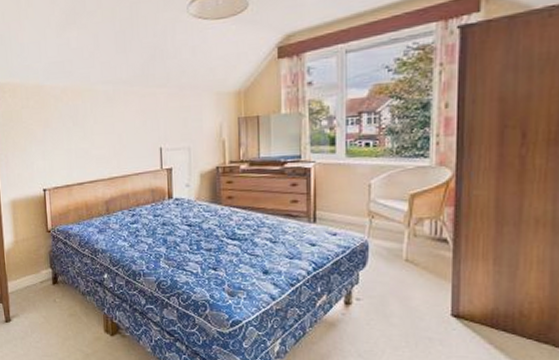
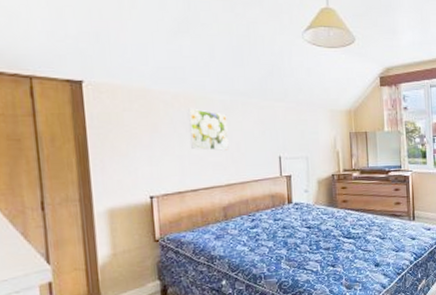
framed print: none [74,101,112,144] -> present [187,108,229,152]

